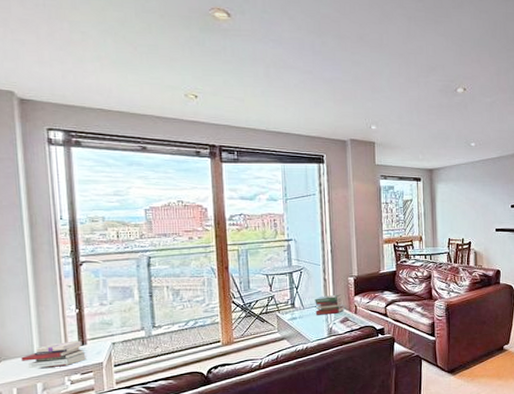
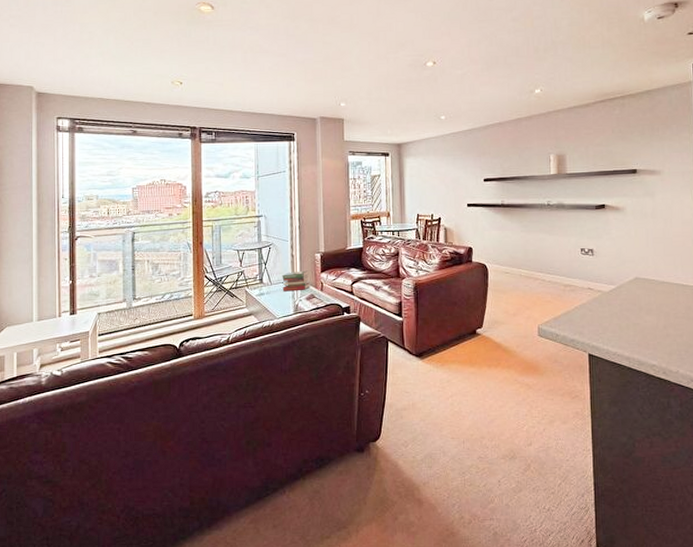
books: present [21,340,86,369] -> none [22,310,75,336]

